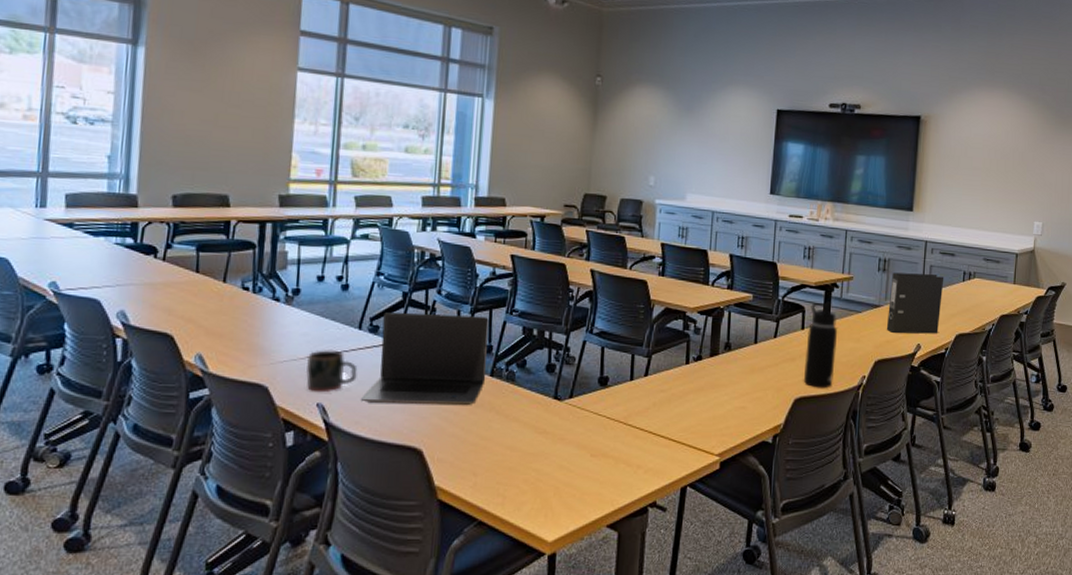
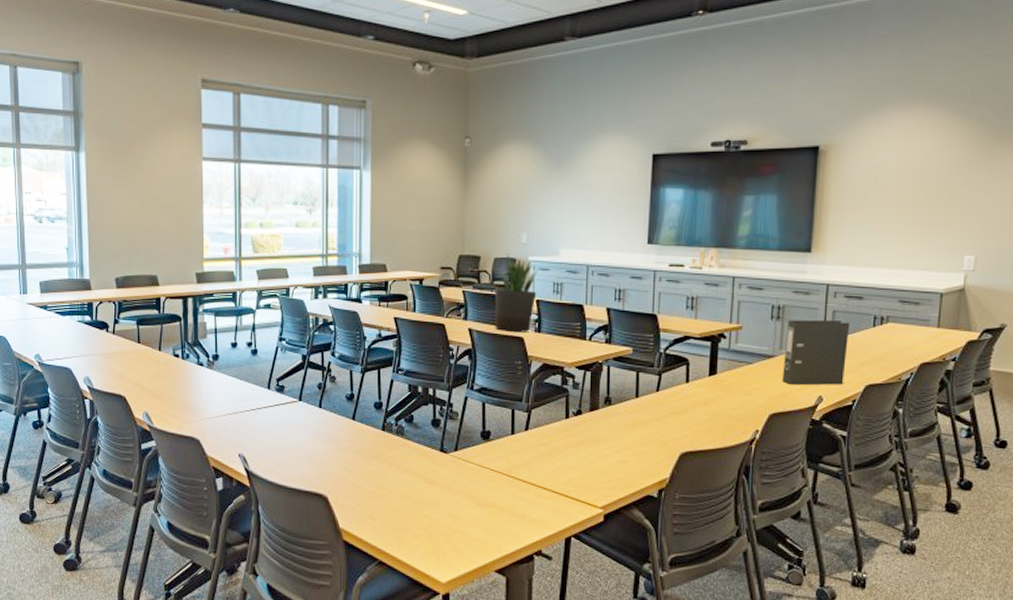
mug: present [305,350,358,391] -> none [227,407,269,444]
laptop computer: present [360,313,489,406] -> none [273,374,378,457]
planter: none [618,194,664,276] -> present [495,252,538,333]
water bottle: present [803,301,838,387] -> none [689,353,727,442]

